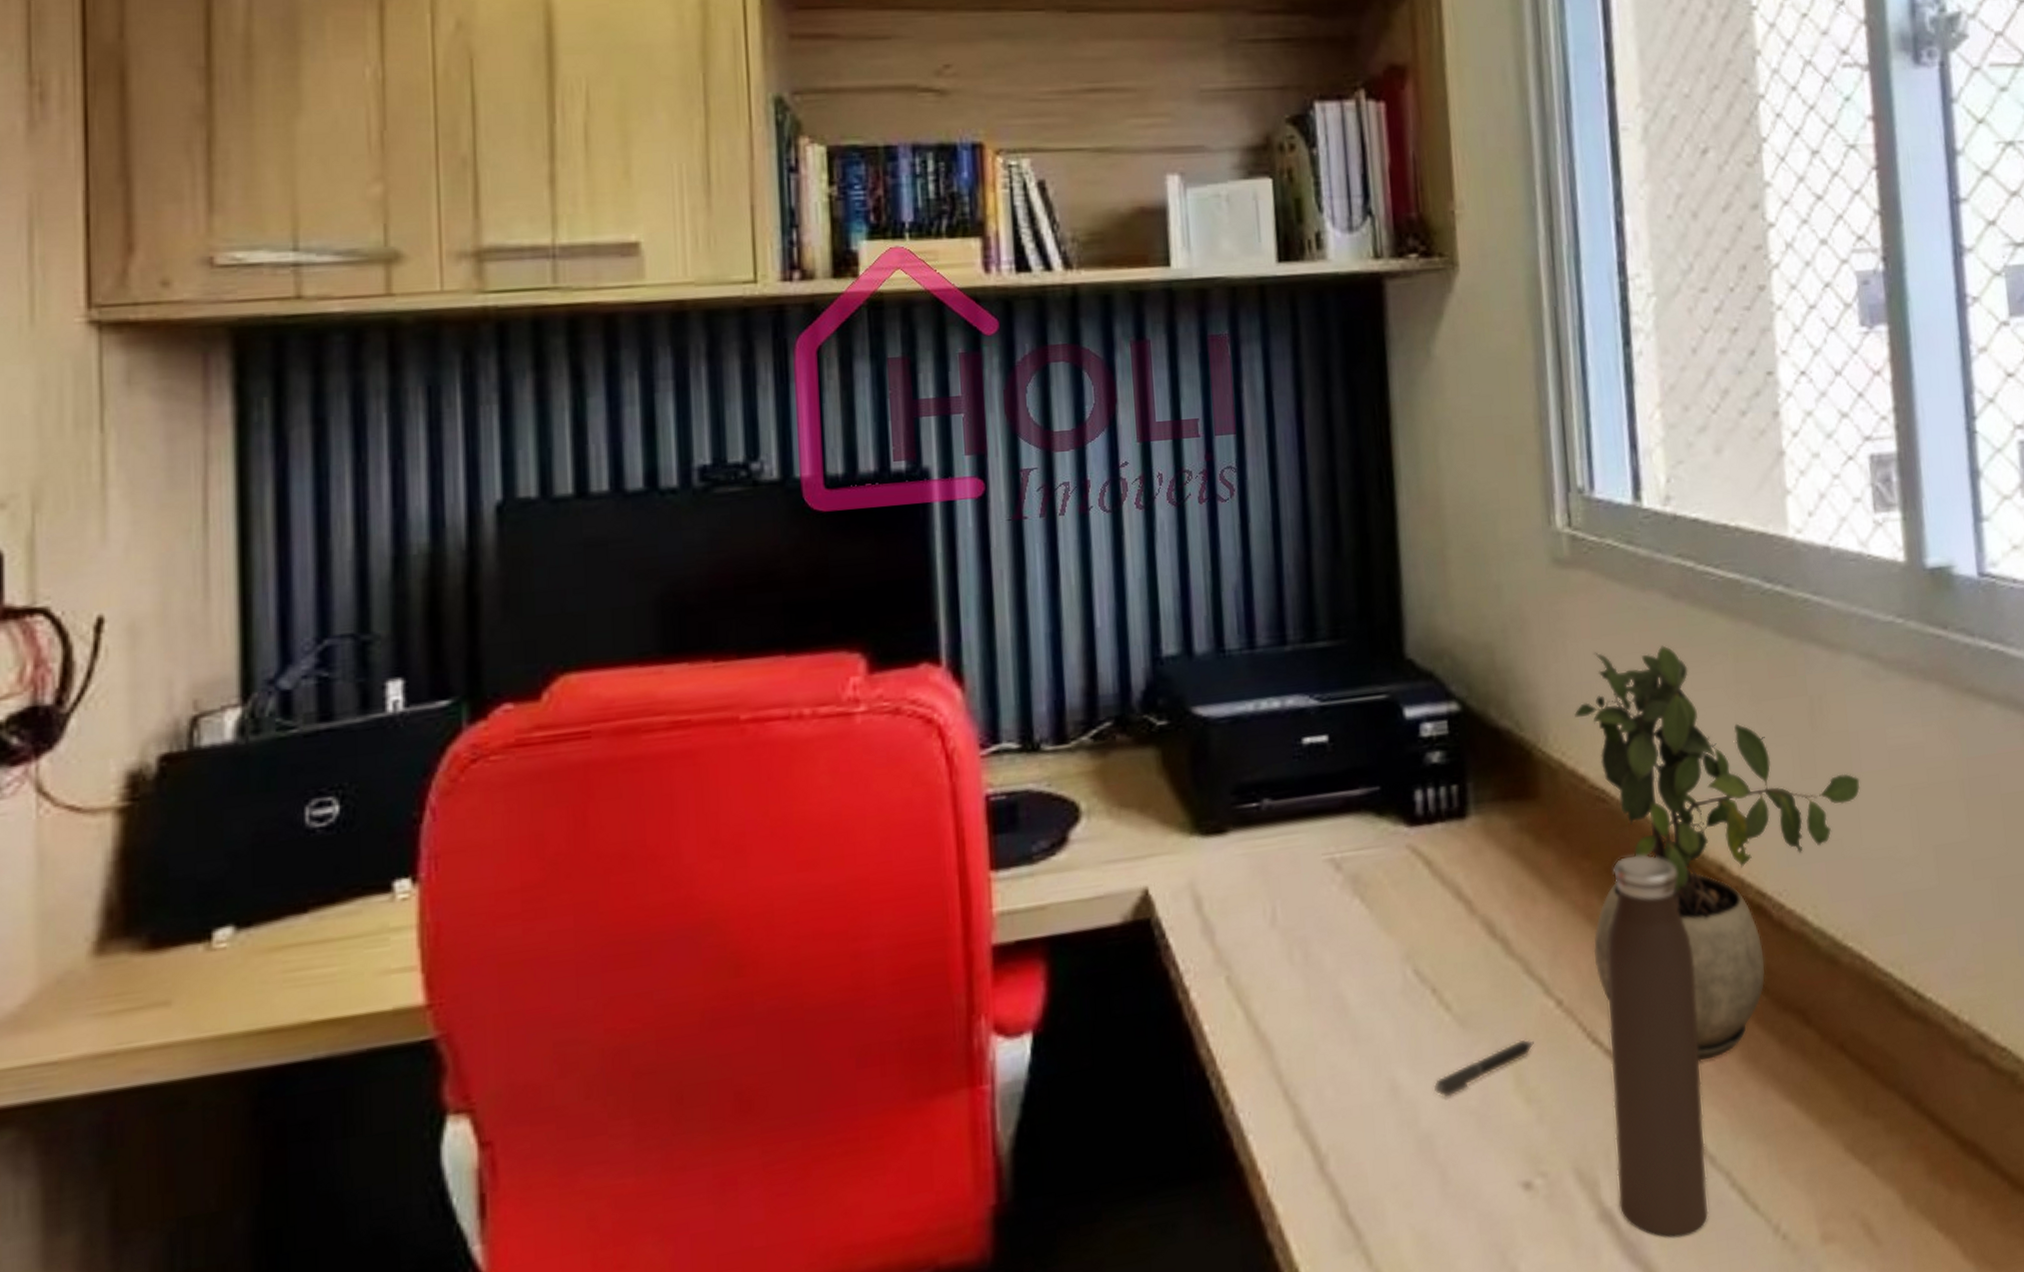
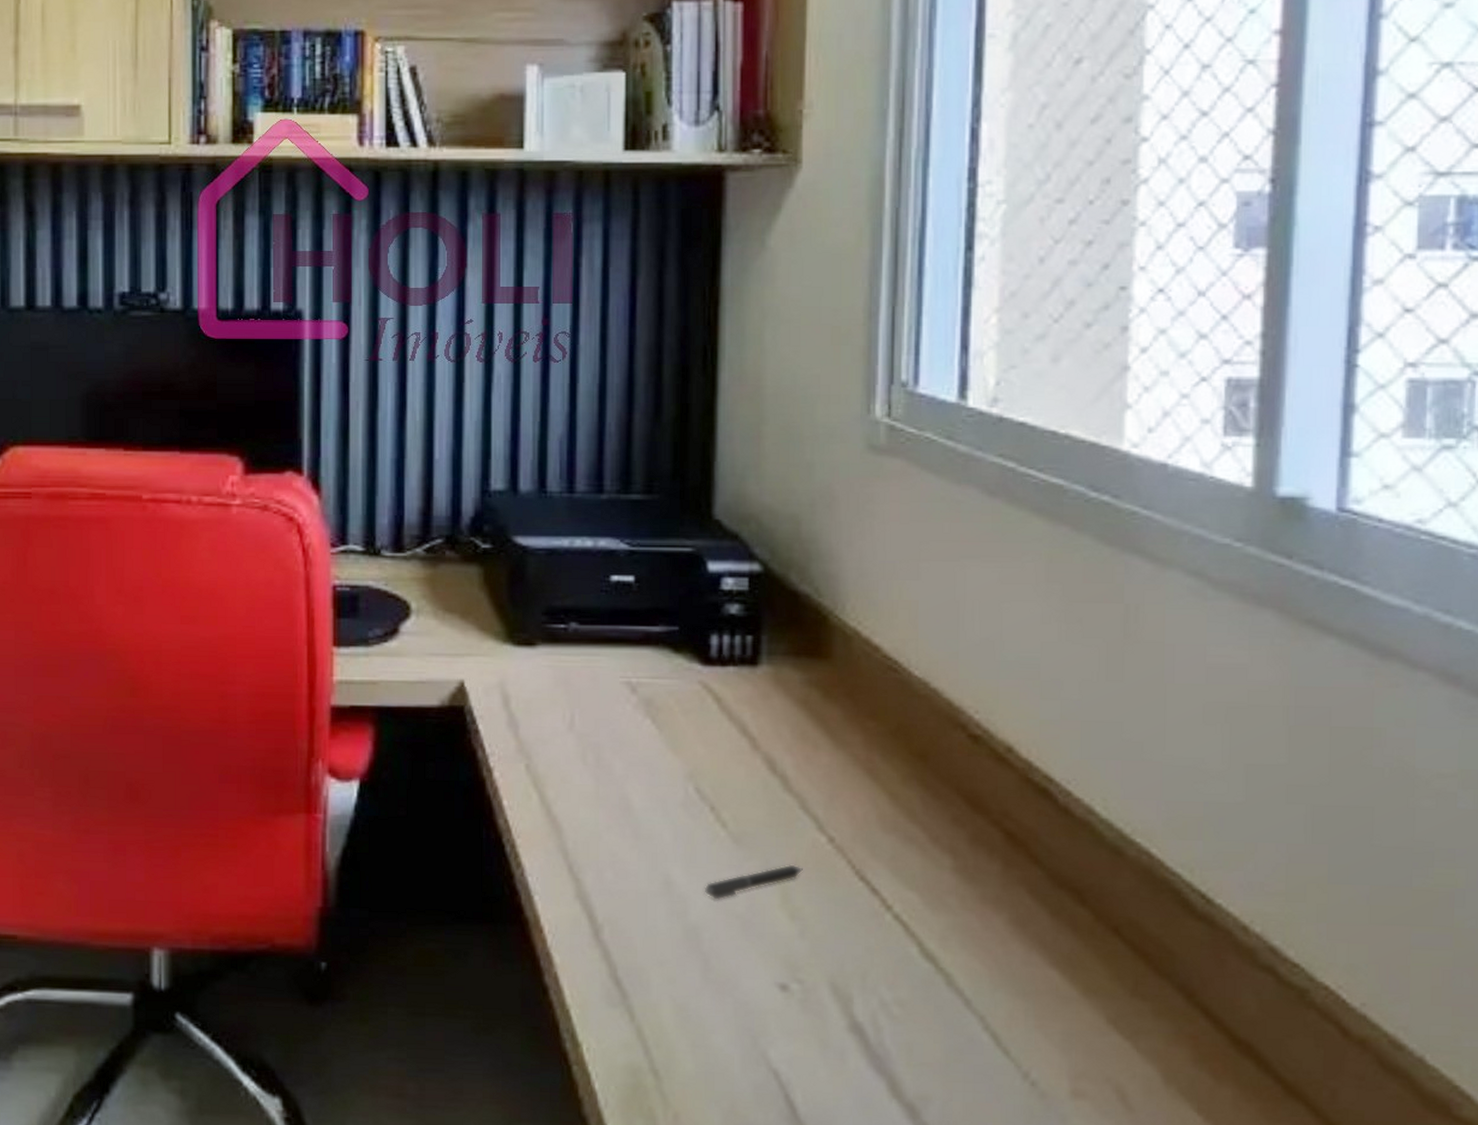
potted plant: present [1574,645,1861,1063] -> none [870,535,1170,917]
water bottle: present [1606,854,1710,1238] -> none [870,722,970,1062]

